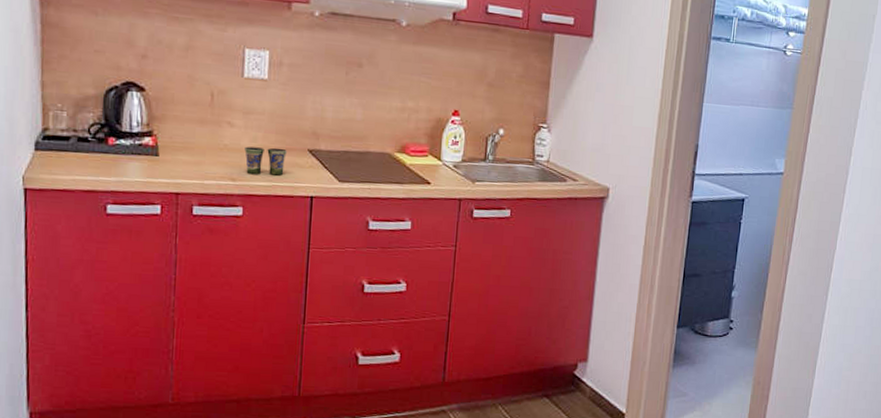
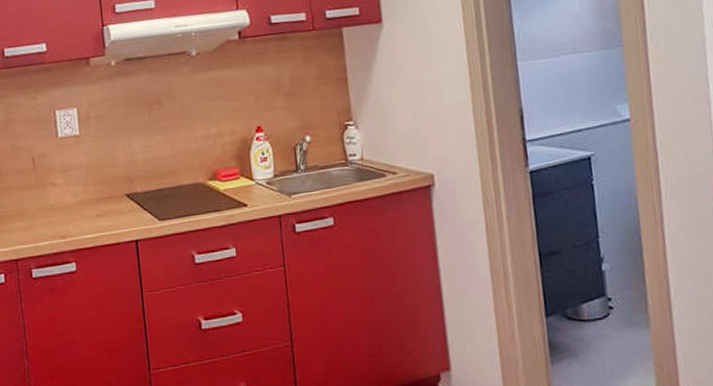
cup: present [244,146,287,176] -> none [69,198,108,228]

